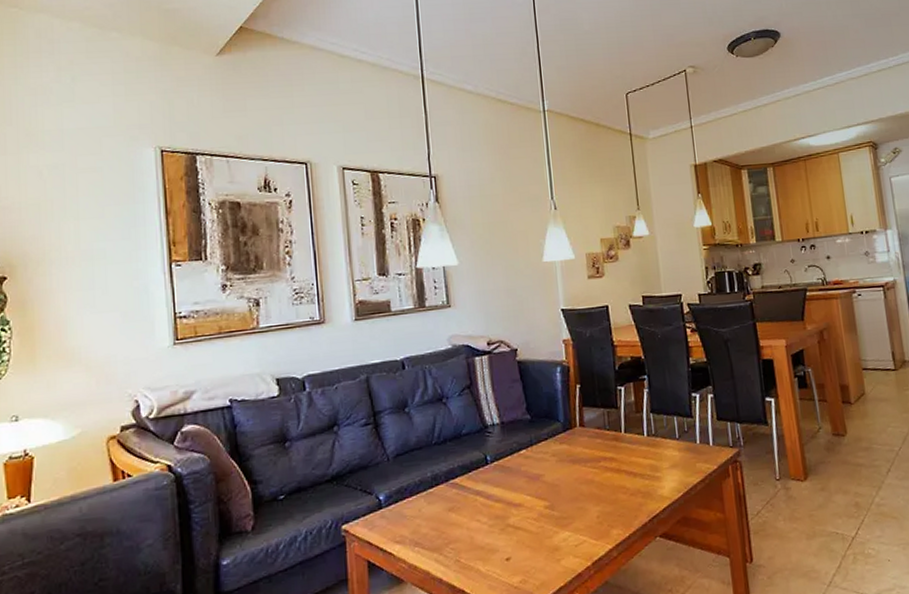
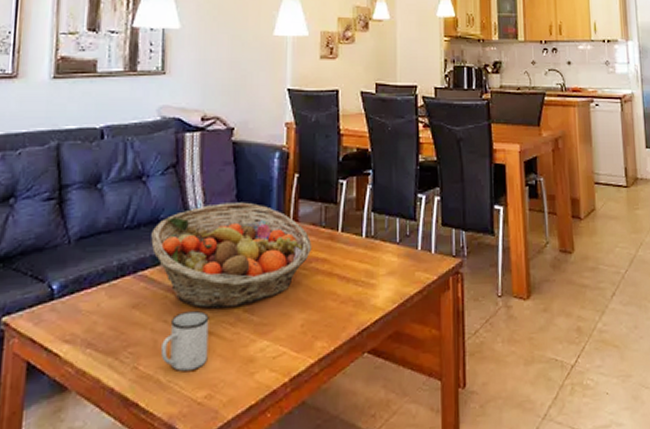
fruit basket: none [456,413,600,508] -> present [151,202,312,309]
mug: none [478,510,519,561] -> present [161,311,209,371]

